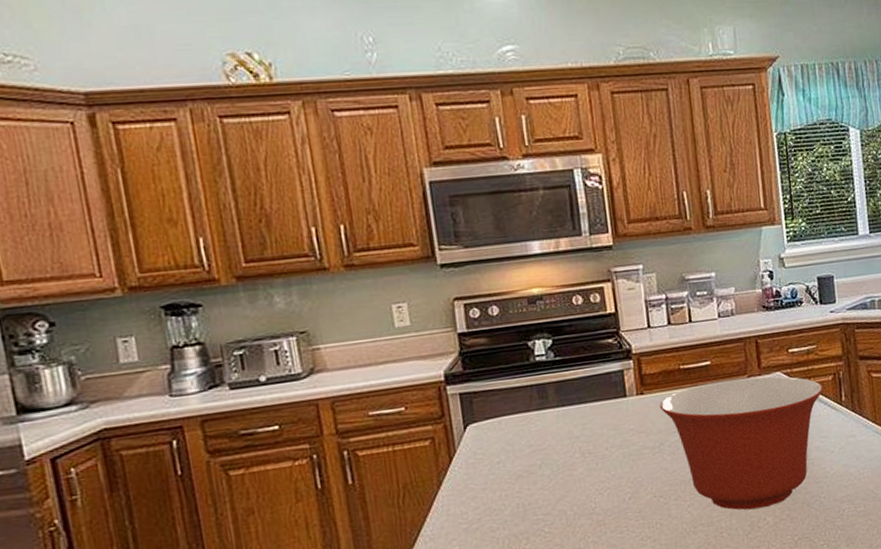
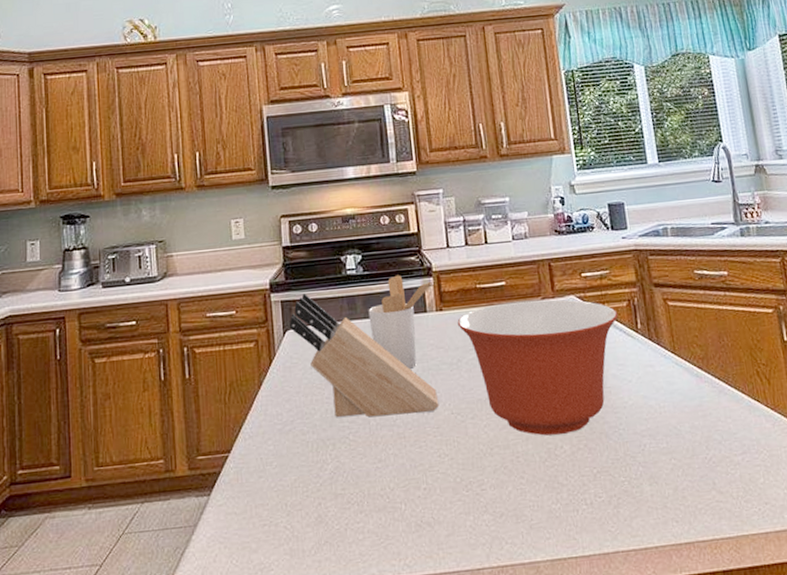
knife block: none [470,384,641,511] -> present [289,293,439,418]
utensil holder: none [561,359,635,456] -> present [368,275,435,369]

